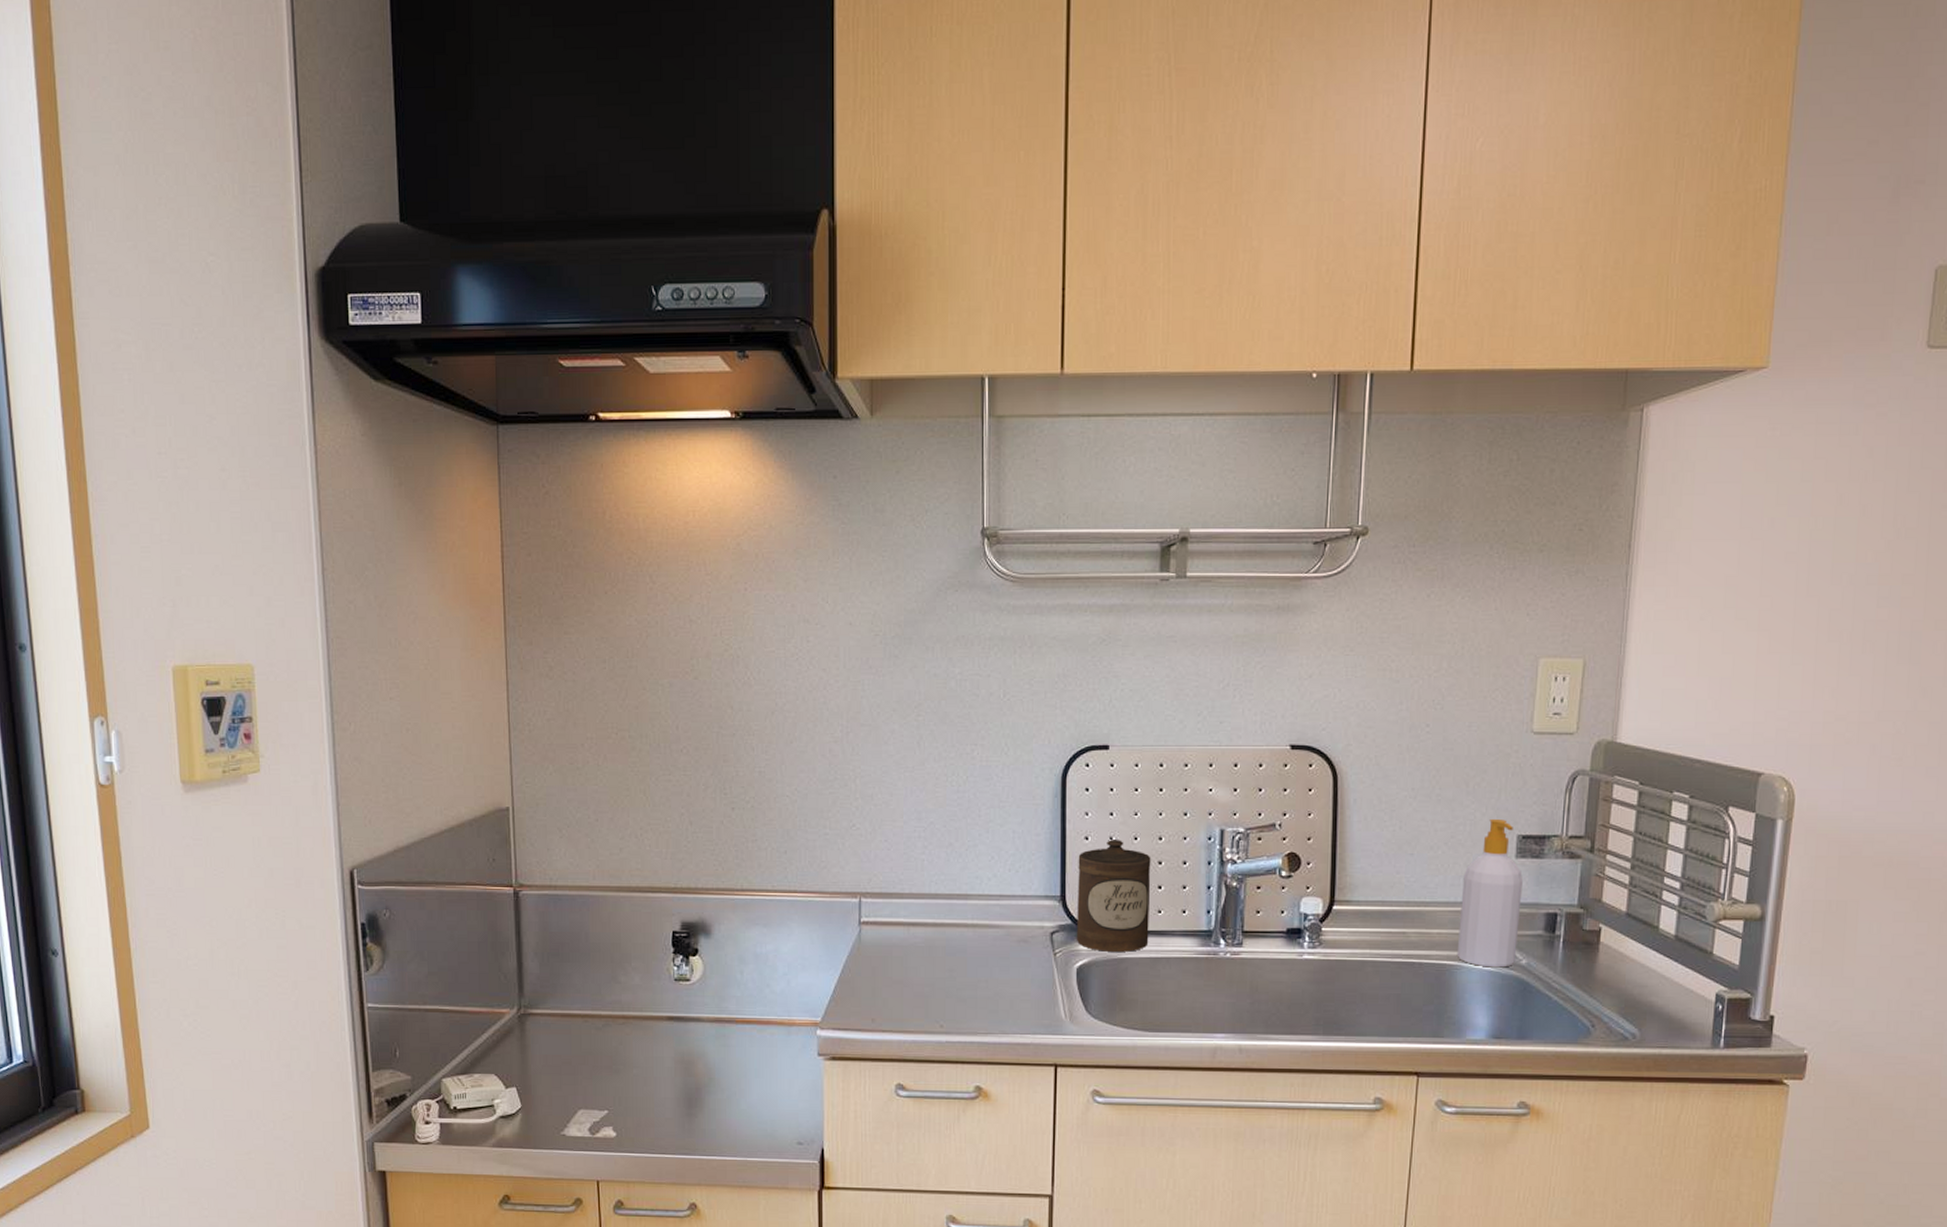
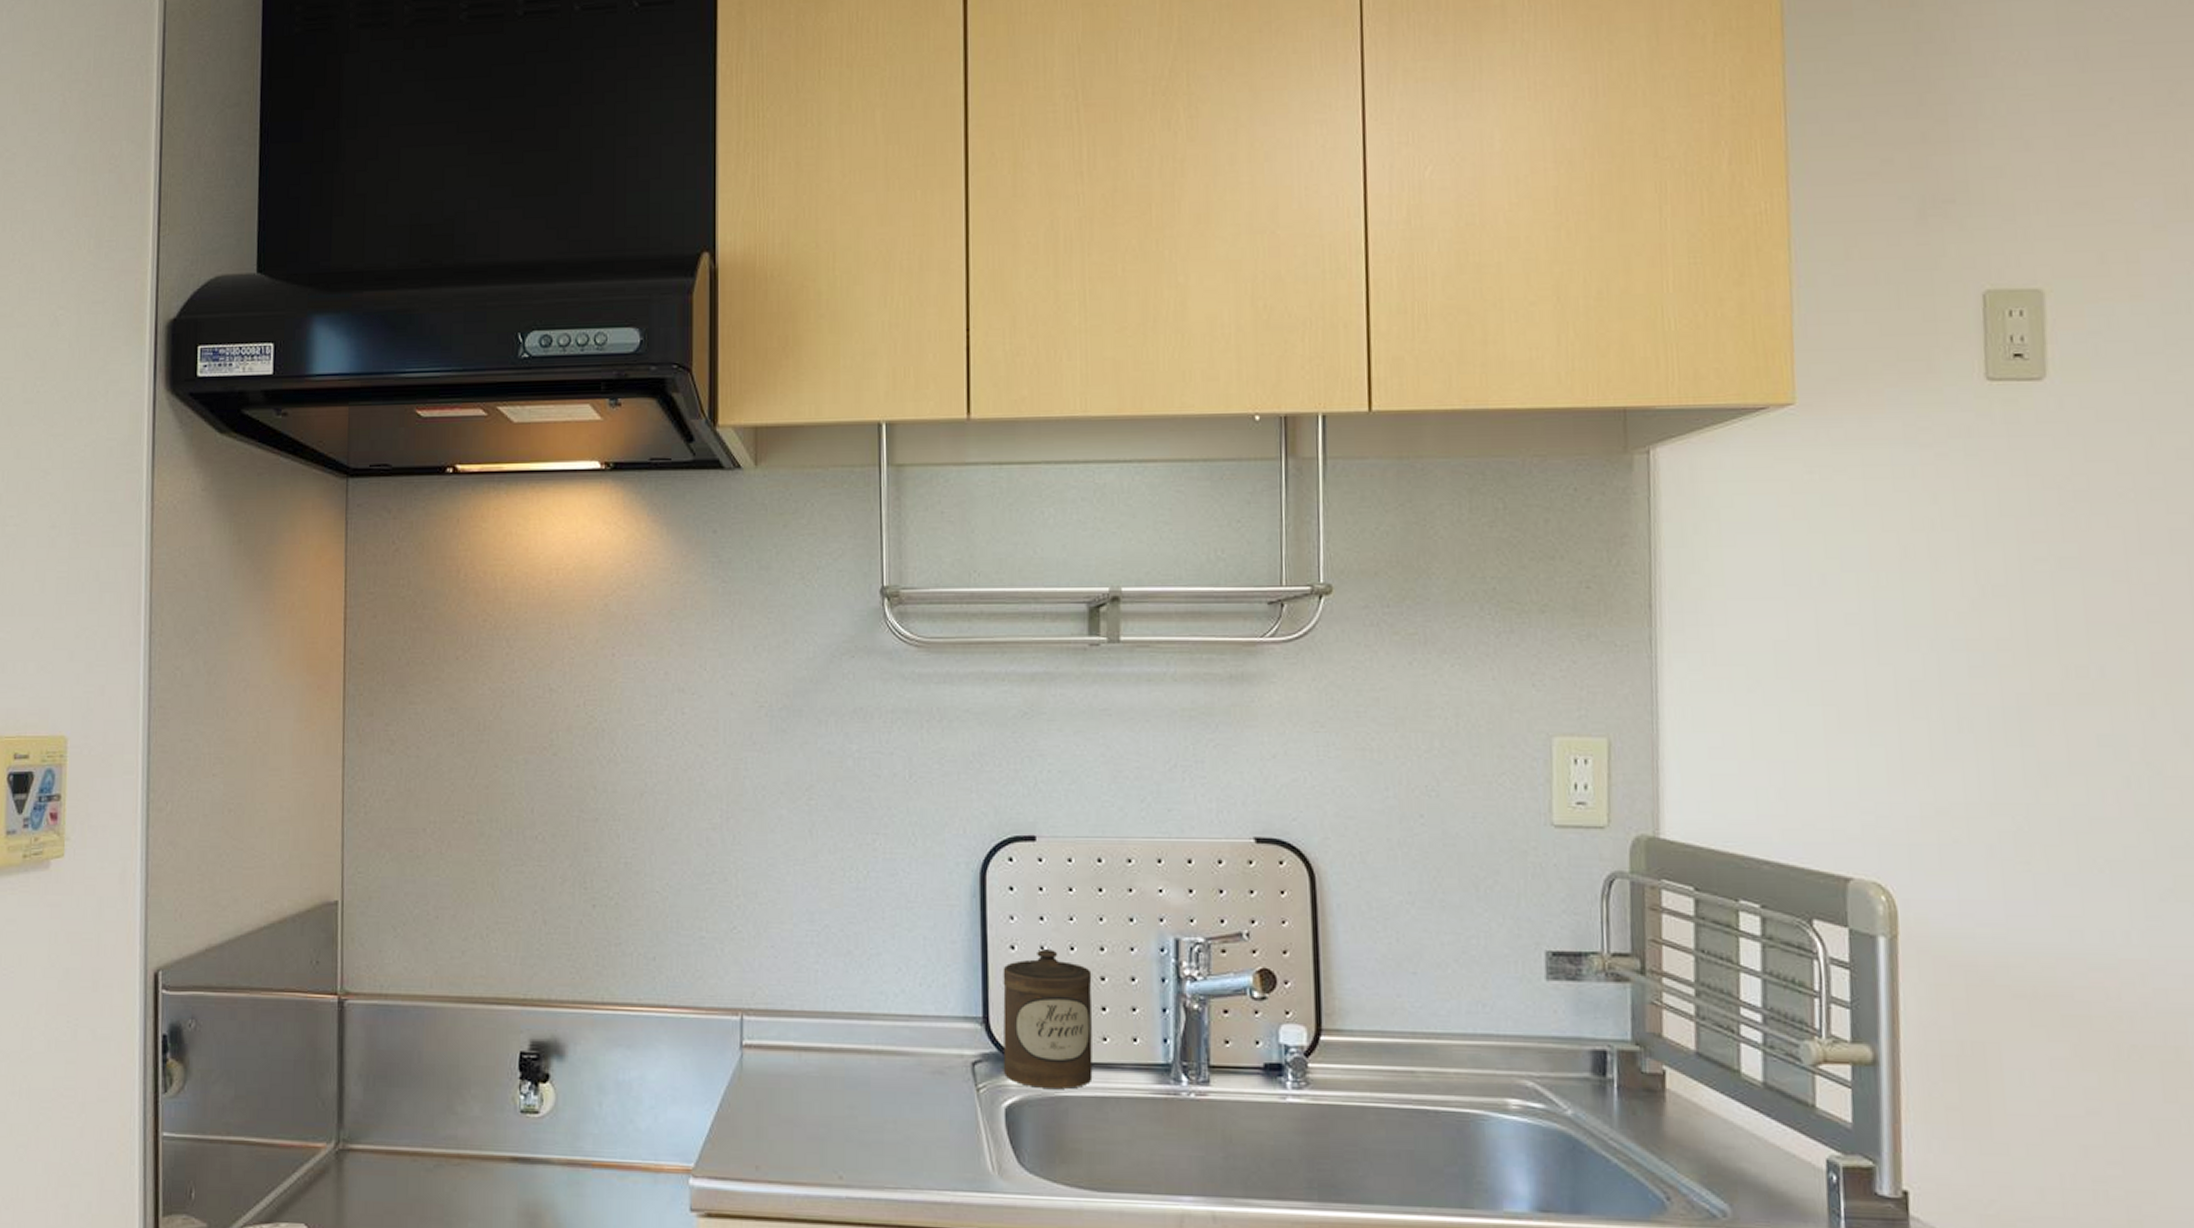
soap bottle: present [1456,818,1523,968] -> none [1481,930,1559,1119]

